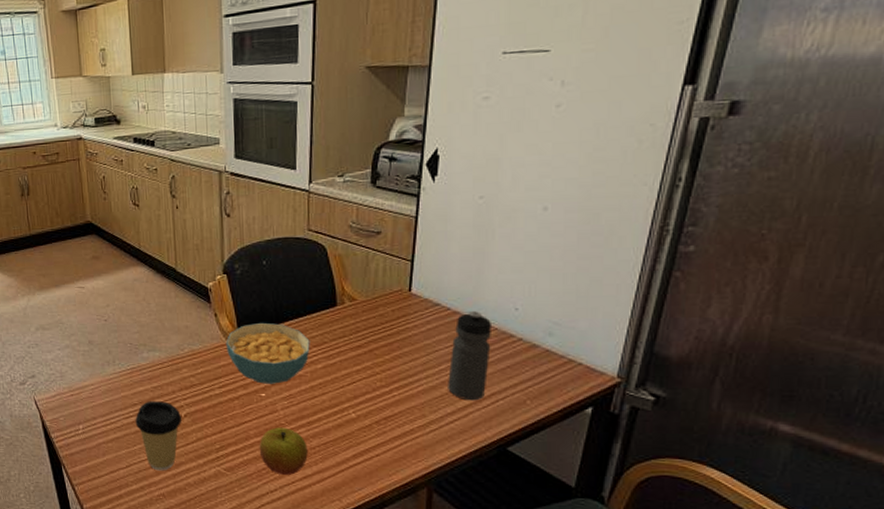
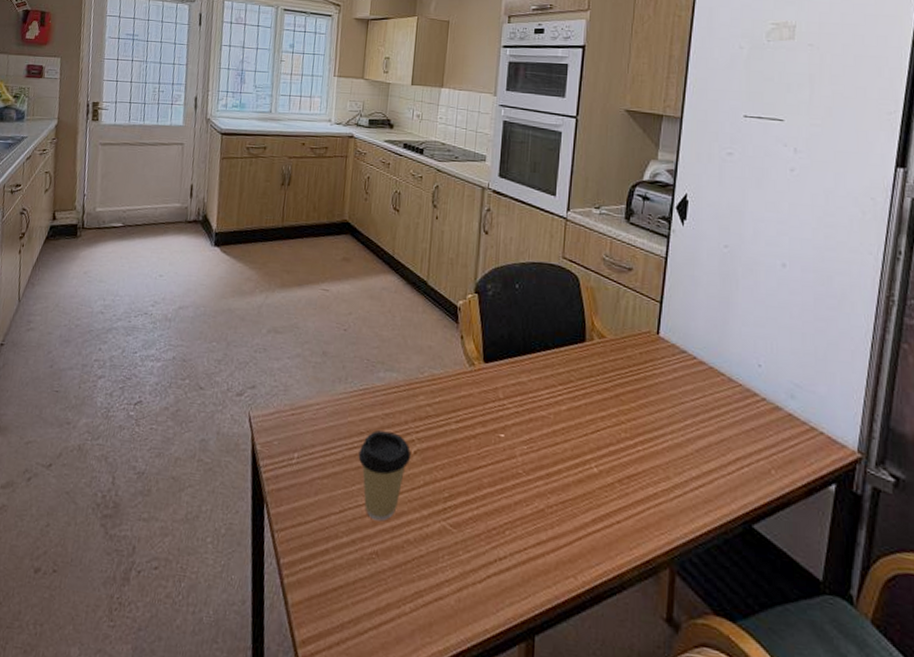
cereal bowl: present [225,322,310,384] -> none [468,351,556,424]
apple: present [259,427,308,475] -> none [491,476,544,539]
water bottle: present [448,311,491,401] -> none [693,363,736,465]

